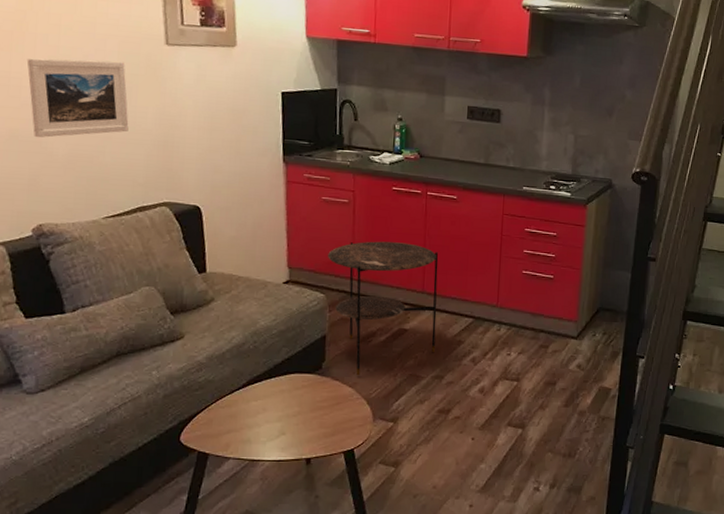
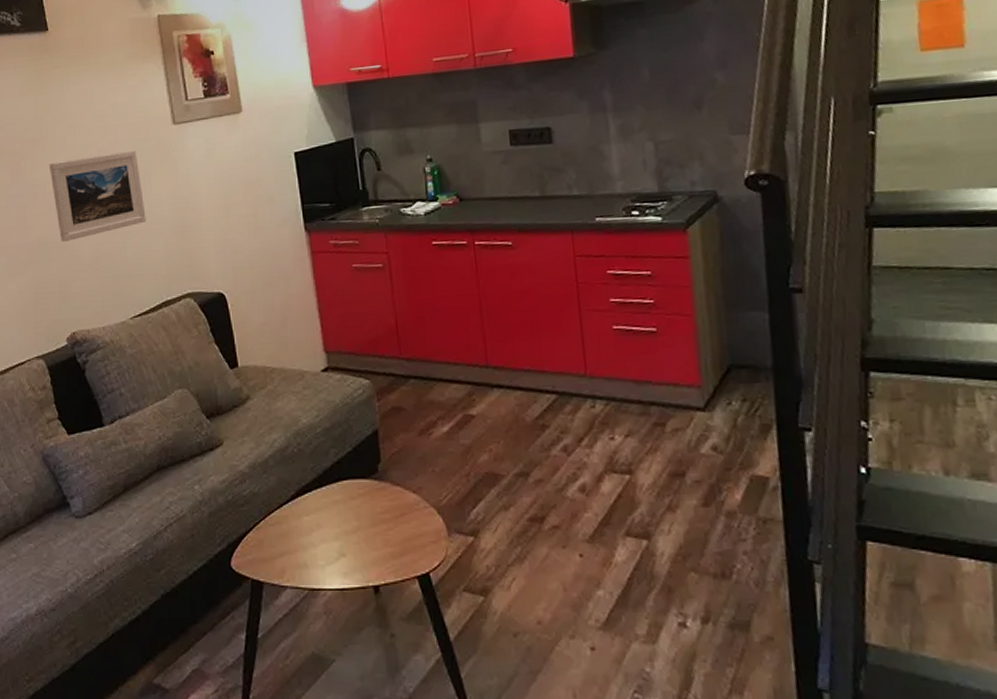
side table: present [328,241,439,376] -> none [368,307,514,479]

